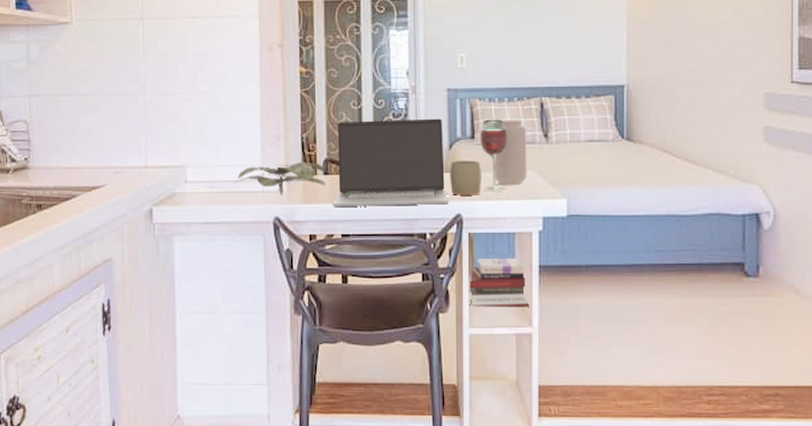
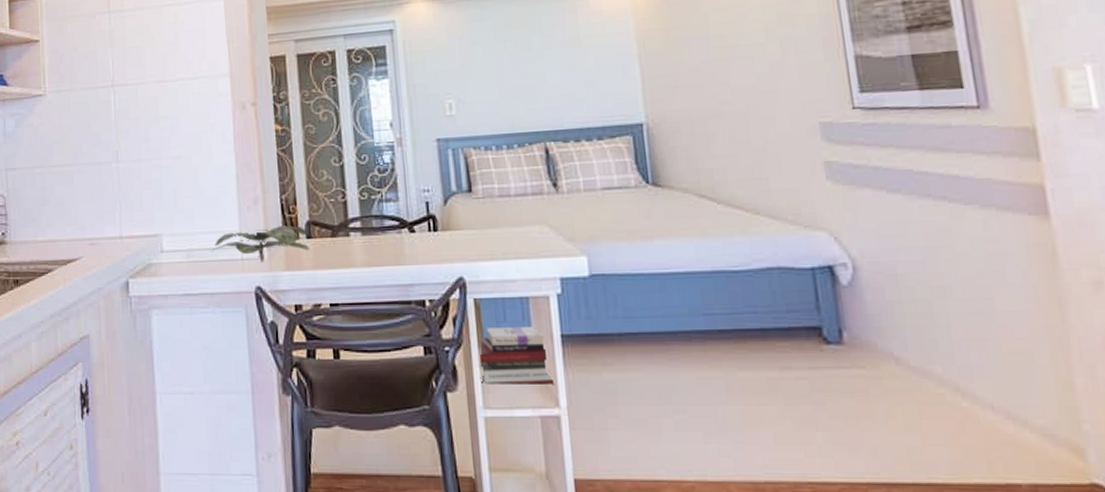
laptop: present [332,118,449,206] -> none [317,171,448,273]
mug: present [449,161,481,196] -> none [446,216,485,257]
wineglass: present [480,119,507,192] -> none [477,168,514,251]
vase: present [494,120,527,186] -> none [497,169,537,244]

